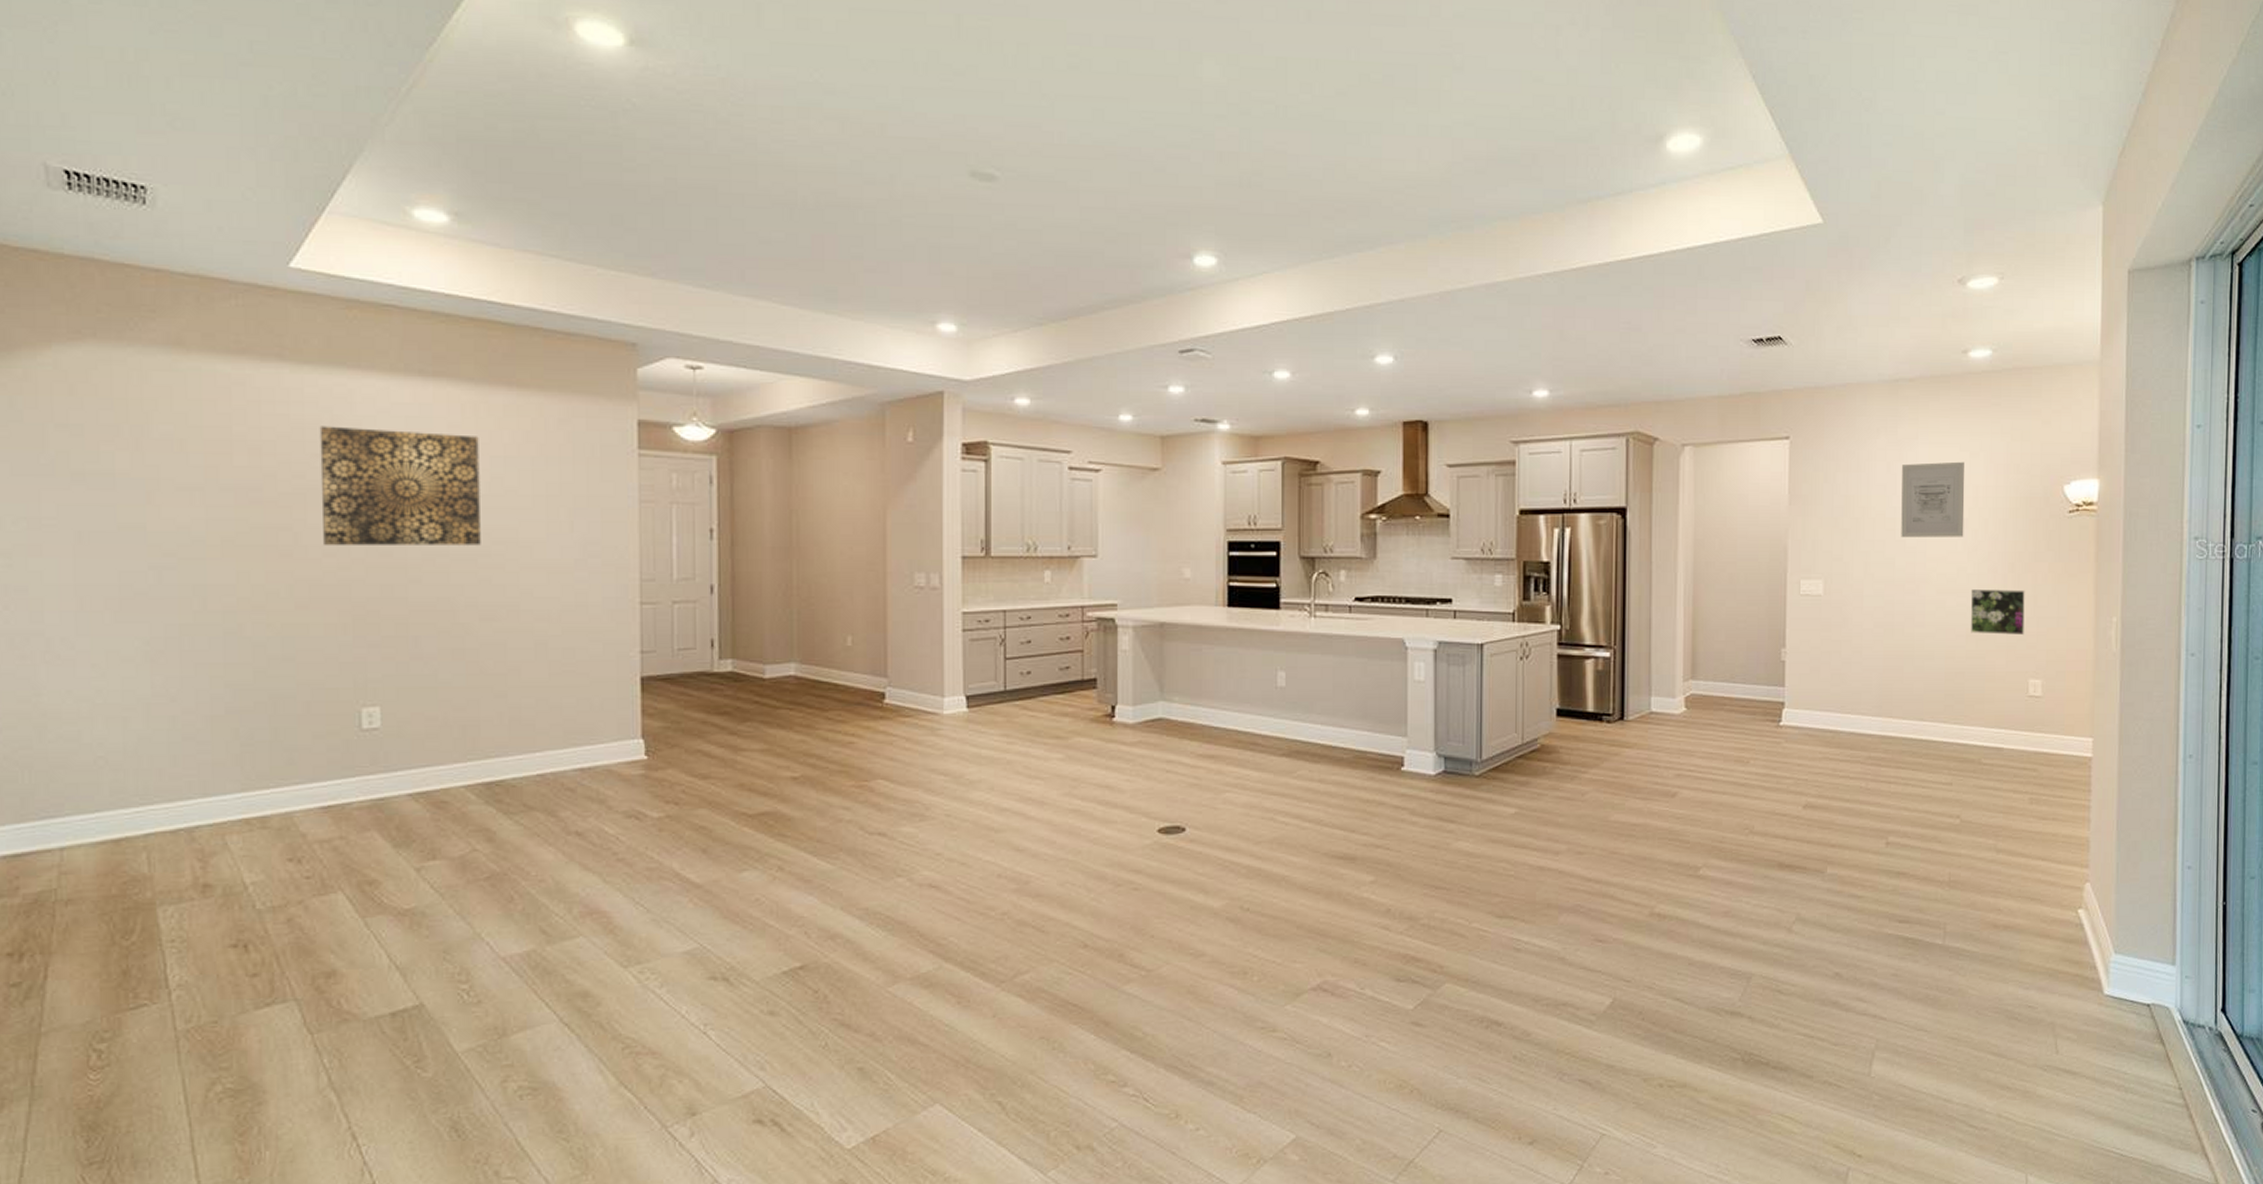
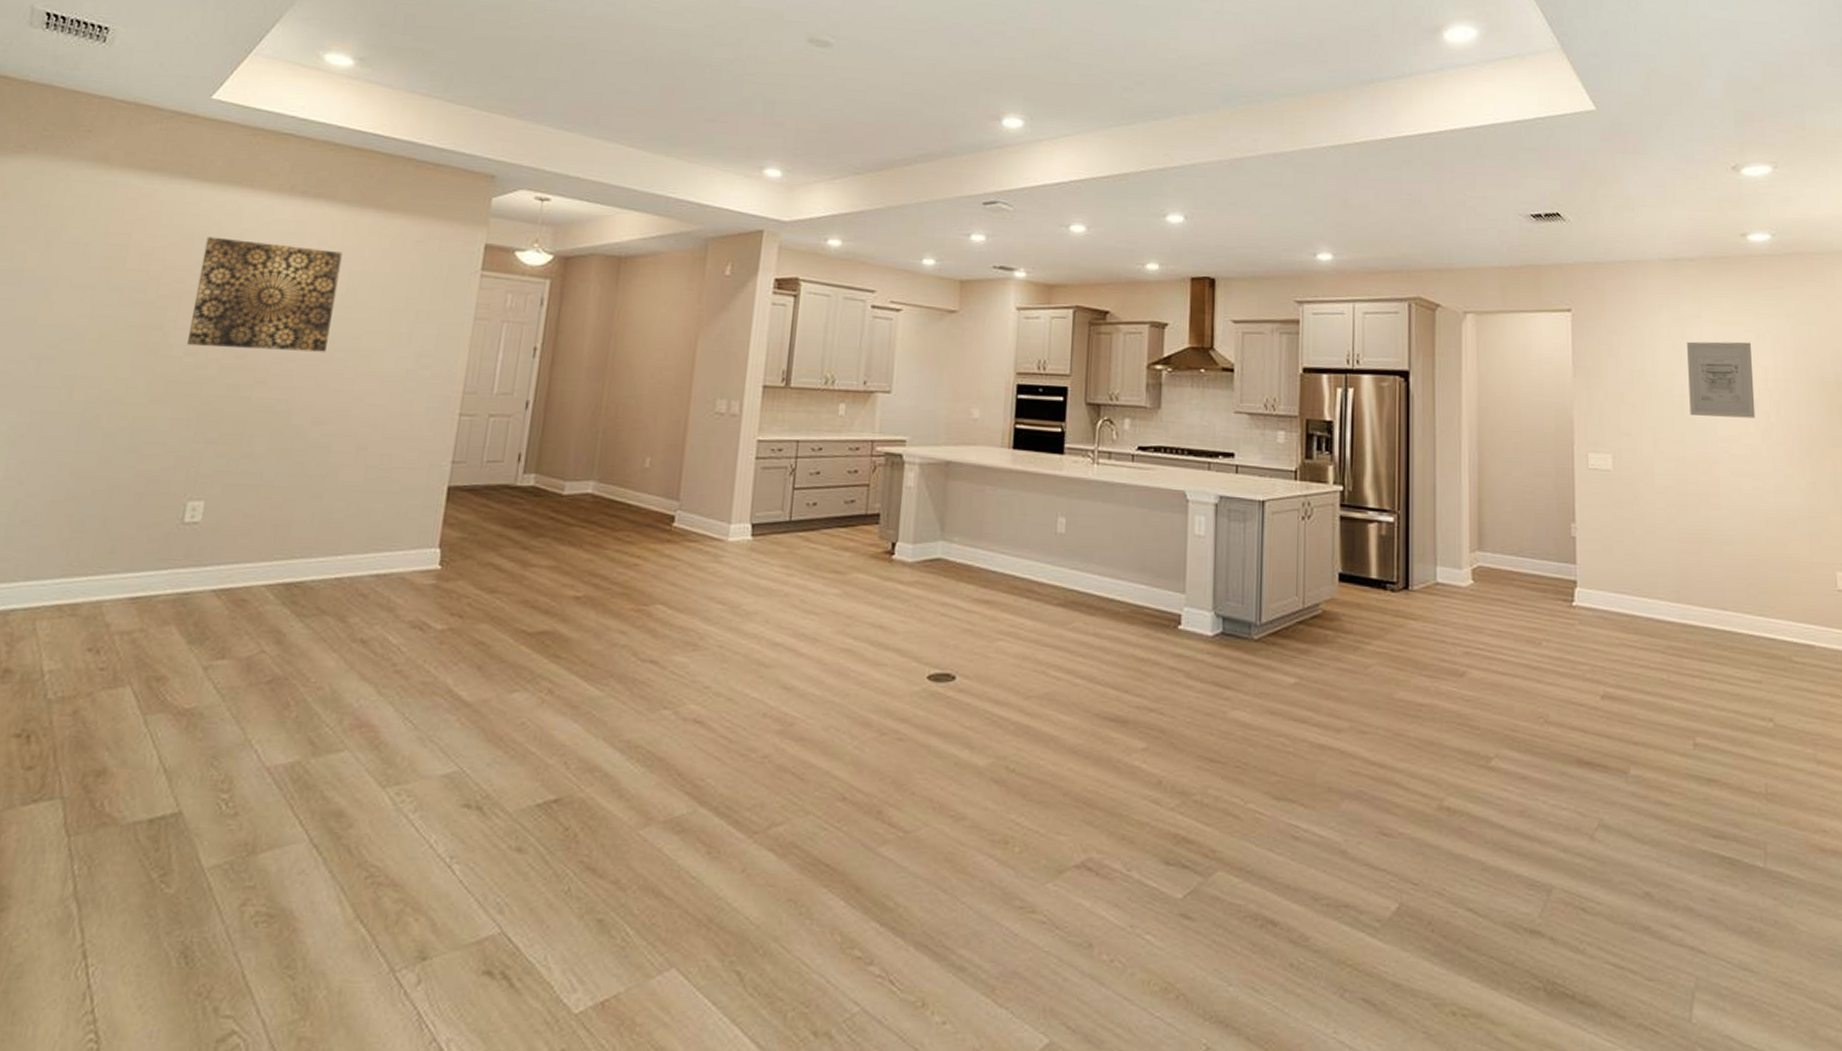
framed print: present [1970,590,2025,636] -> none [1767,473,1827,525]

